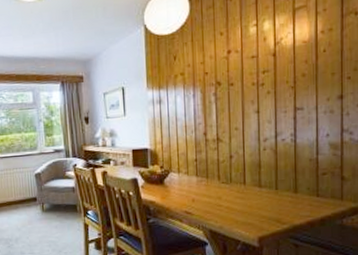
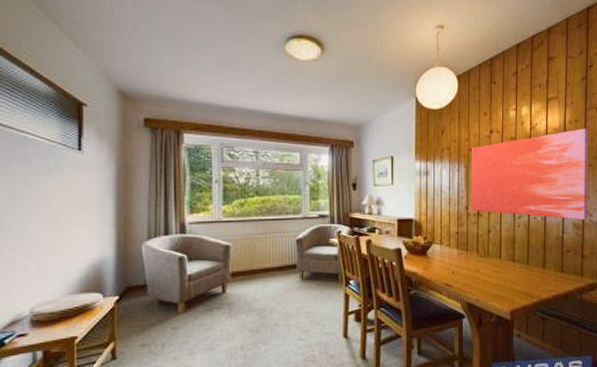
wall art: none [208,37,347,139] -> present [471,128,589,220]

